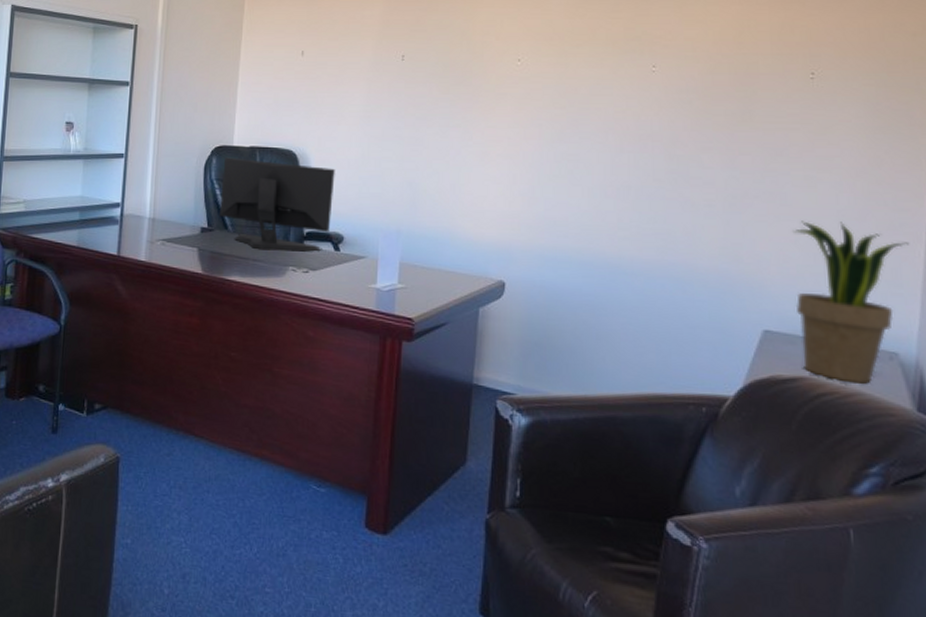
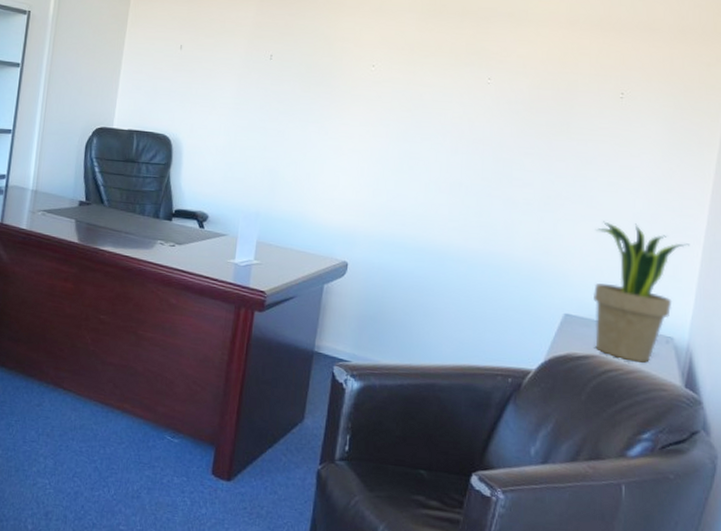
computer monitor: present [219,157,335,252] -> none [96,138,204,228]

